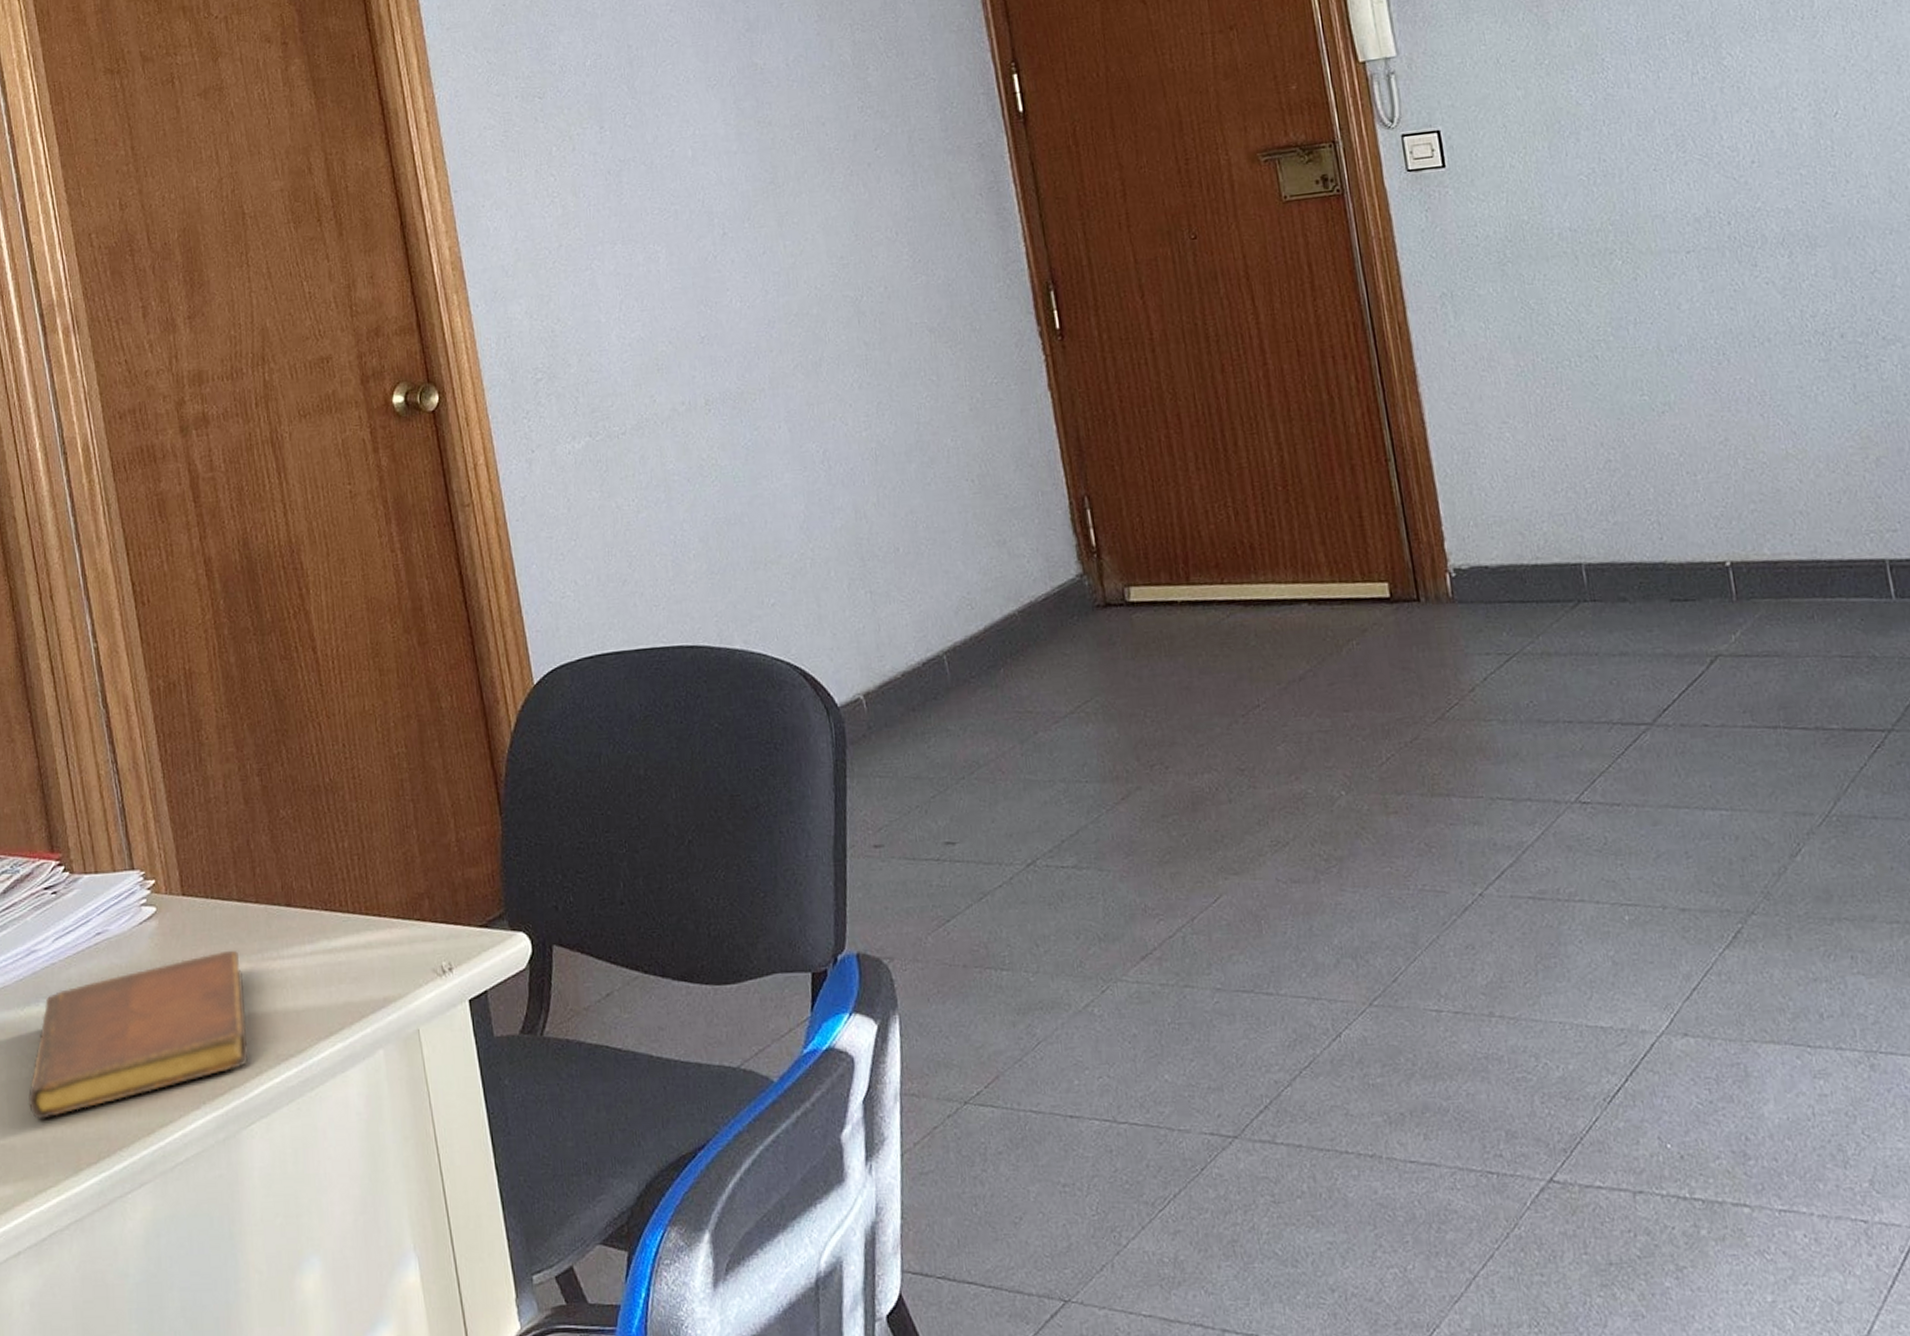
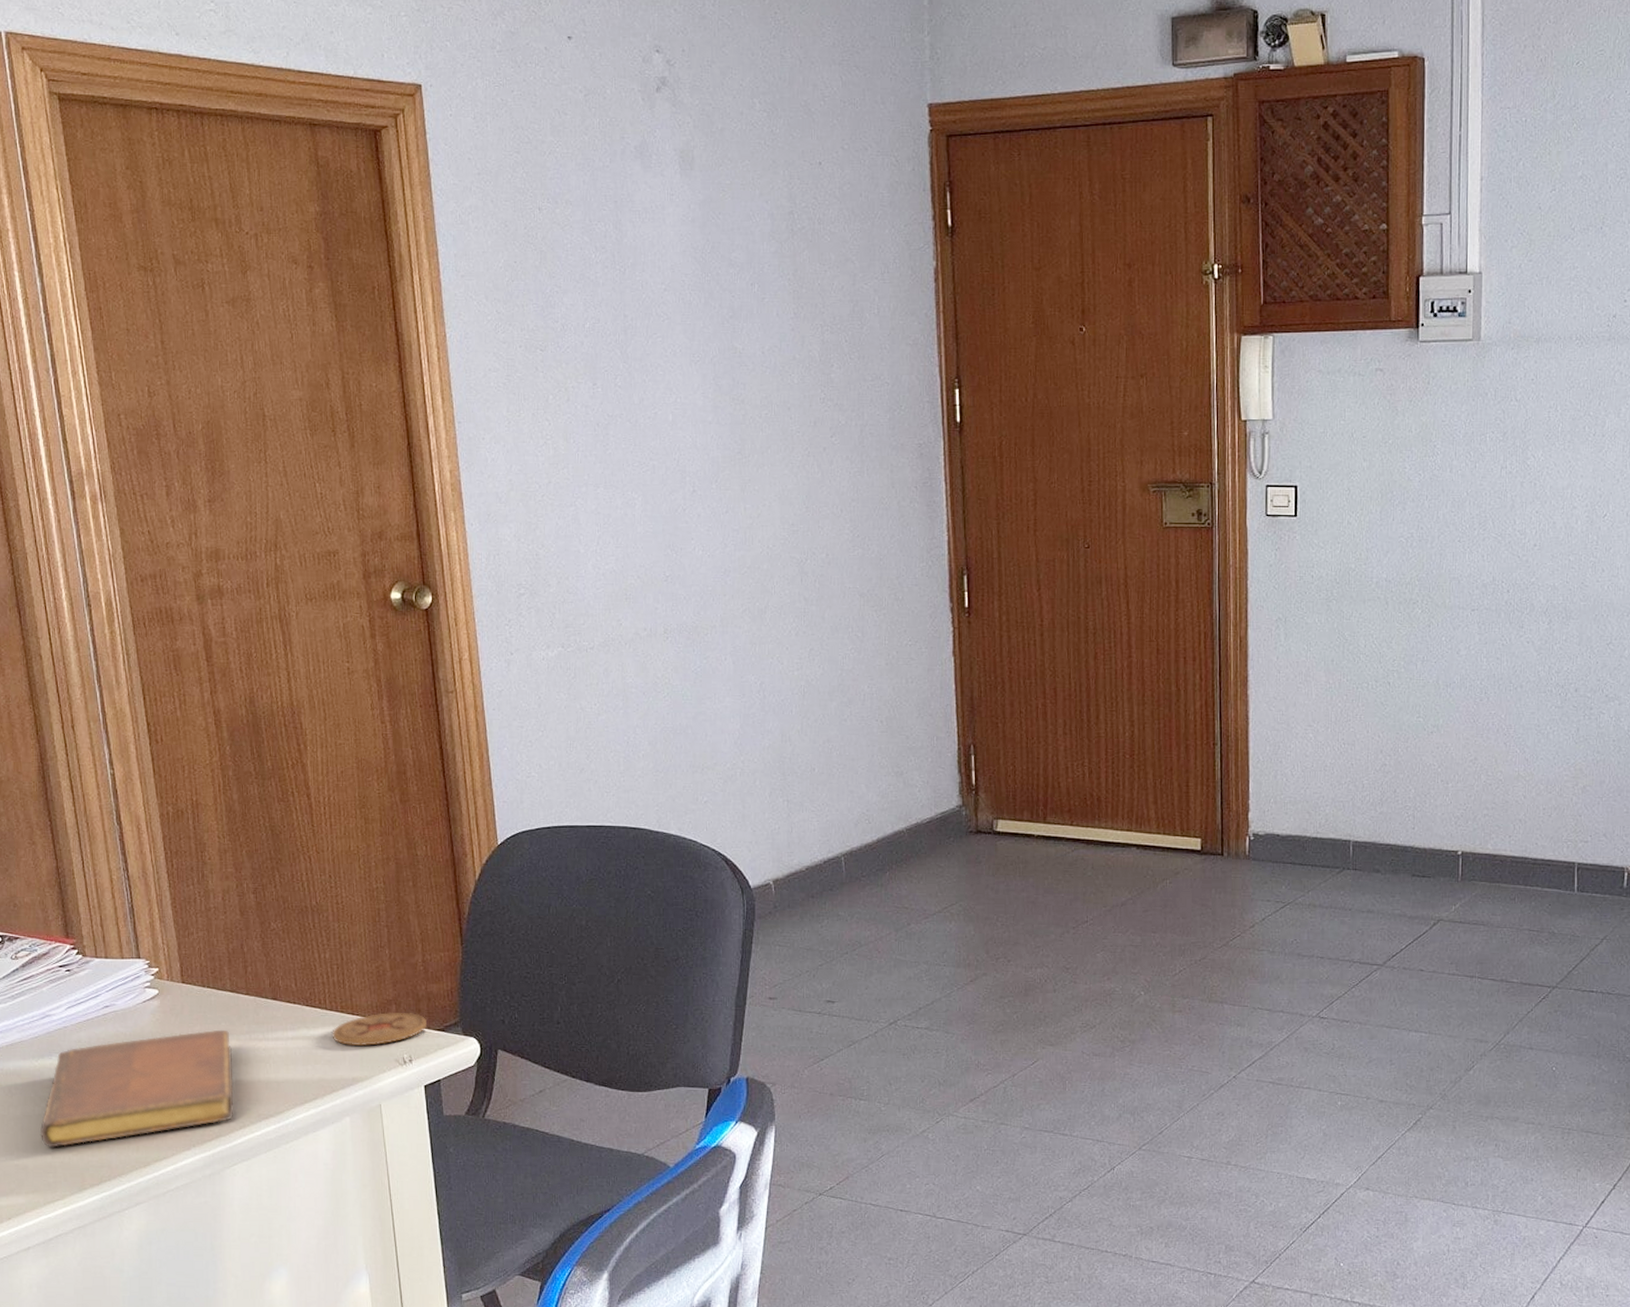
coaster: none [356,907,466,957] -> present [332,1013,426,1047]

